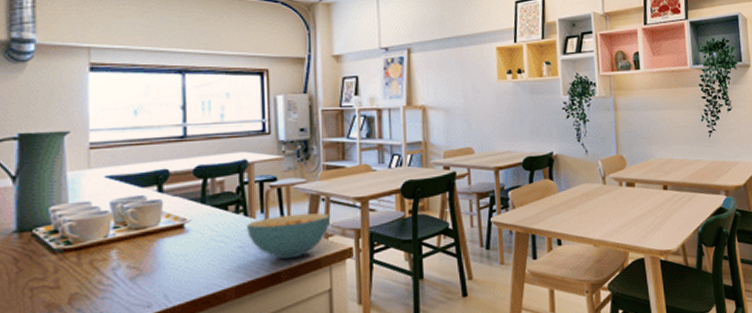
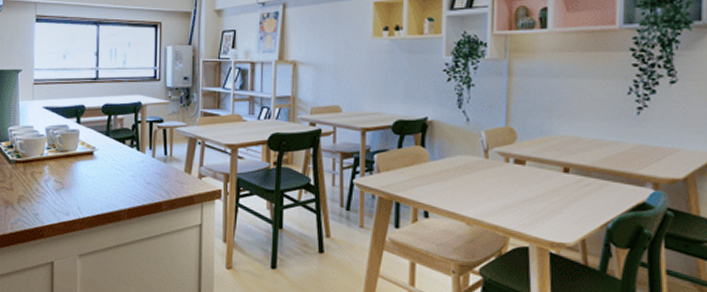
cereal bowl: present [247,213,331,260] -> none [138,153,205,193]

